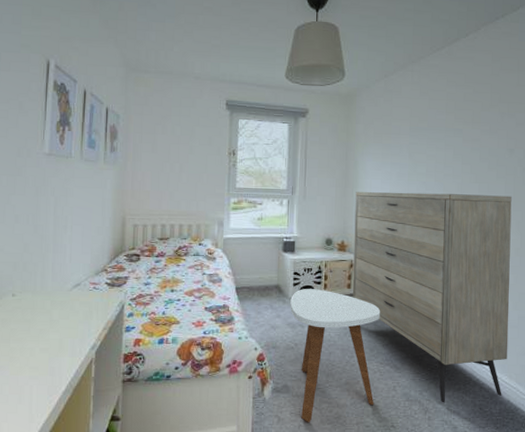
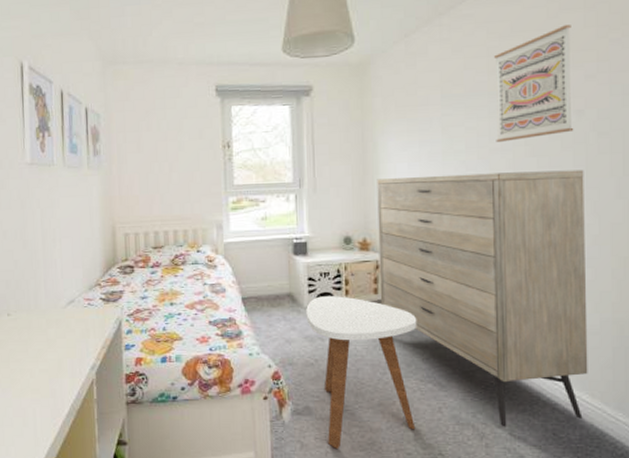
wall art: none [449,82,508,169] -> present [494,25,574,142]

